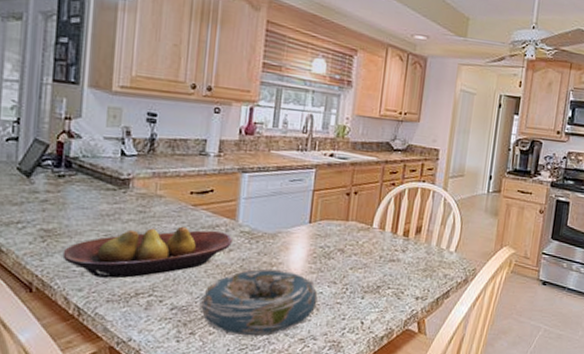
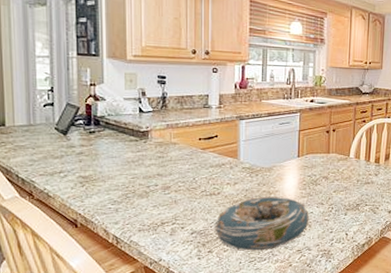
fruit bowl: present [62,226,234,279] -> none [99,166,237,212]

